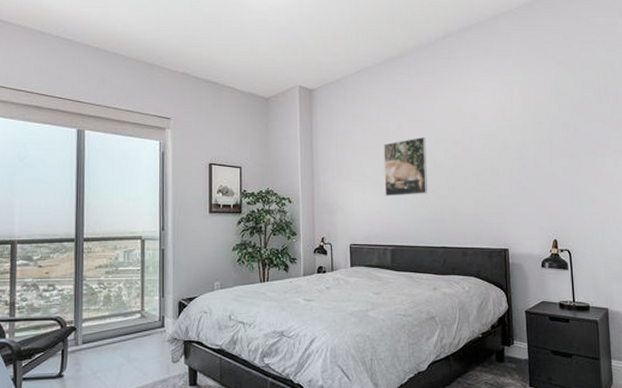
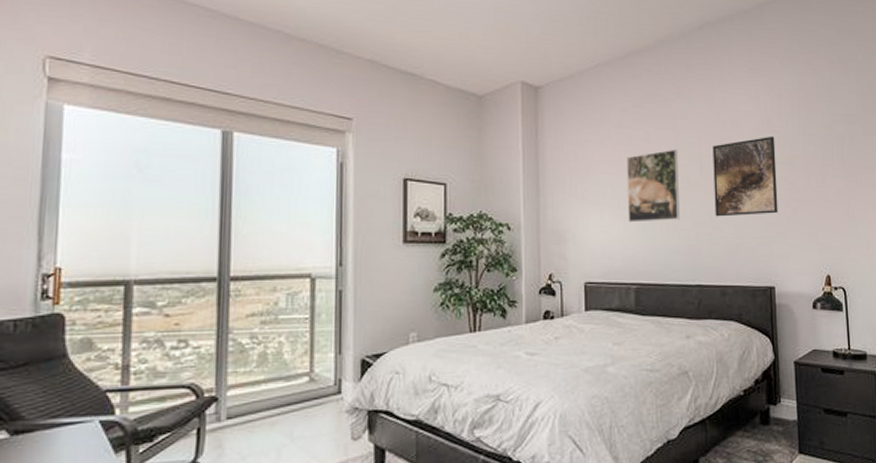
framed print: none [455,124,511,191] -> present [712,136,778,217]

